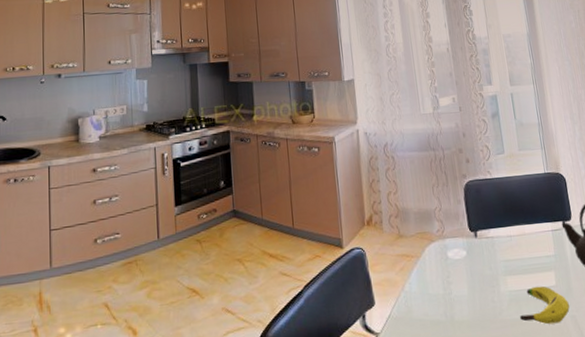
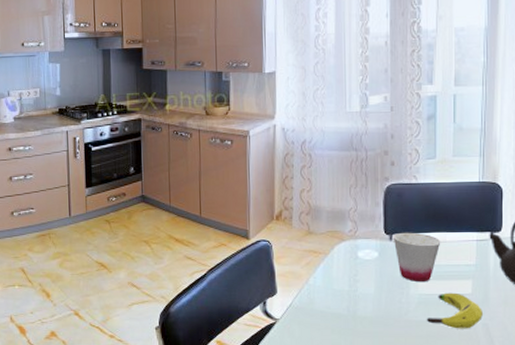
cup: none [477,227,521,279] -> present [393,232,441,283]

